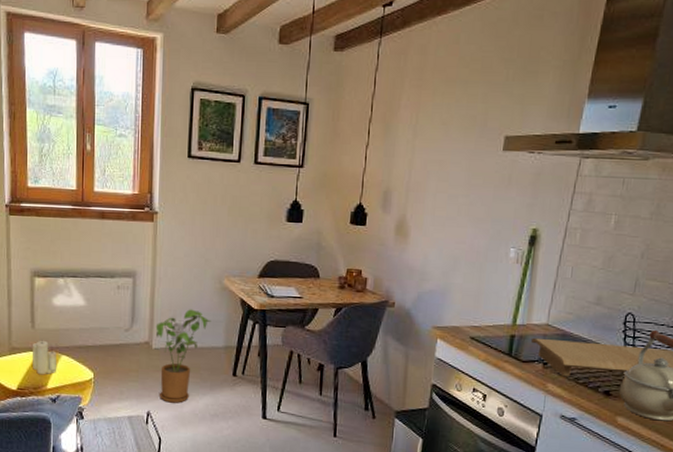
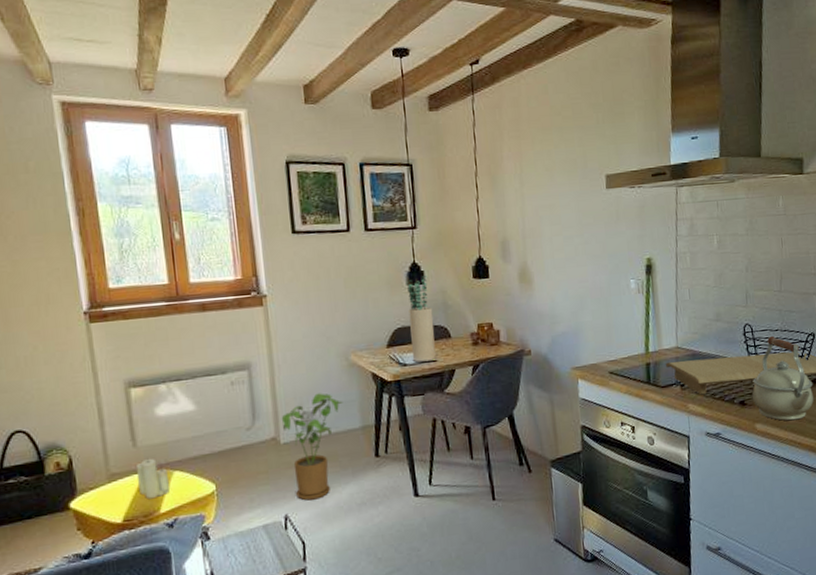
vase: none [280,209,307,298] -> present [405,270,436,363]

